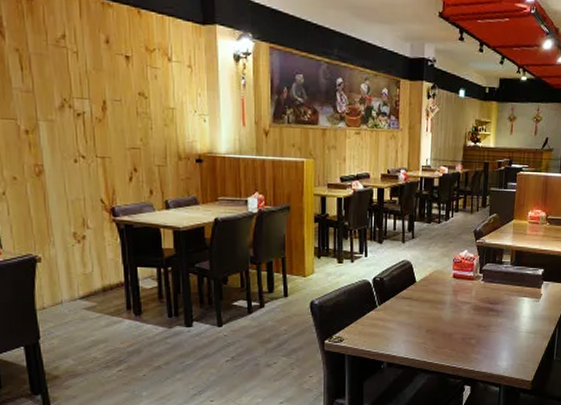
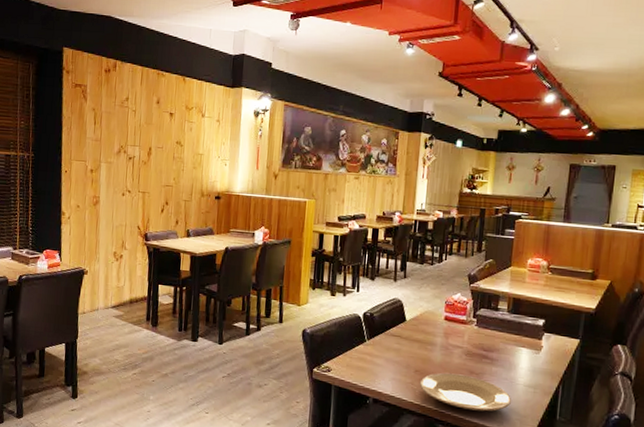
plate: none [431,329,516,361] -> present [419,372,512,412]

